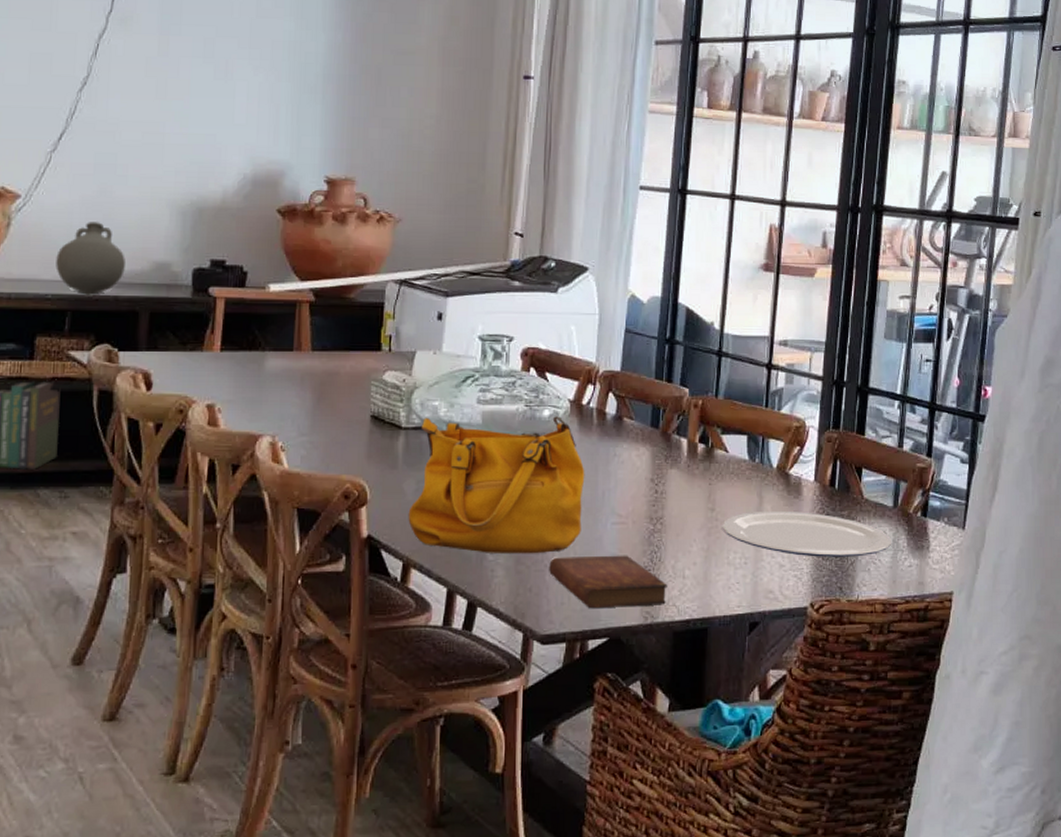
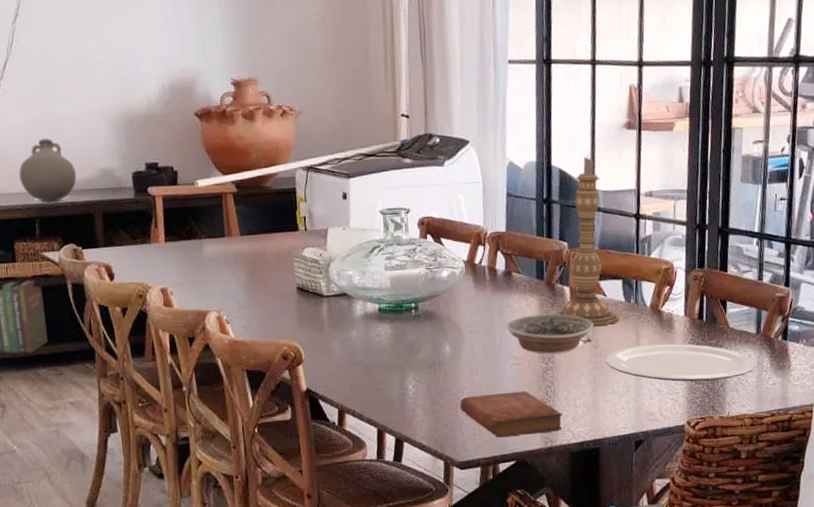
handbag: present [408,416,585,554] -> none [338,276,485,397]
bowl: none [611,468,712,512] -> present [506,313,594,353]
candlestick: none [666,294,741,485] -> present [553,154,619,326]

